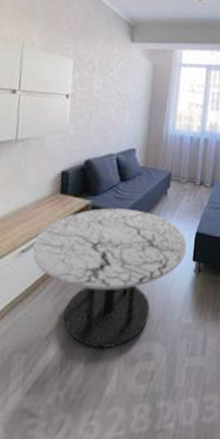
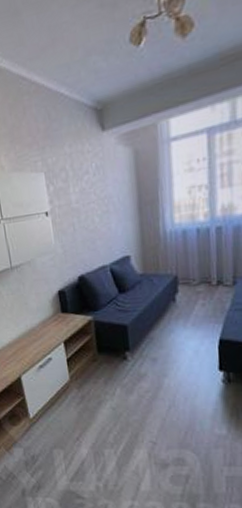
coffee table: present [32,208,187,349] -> none [47,320,209,451]

